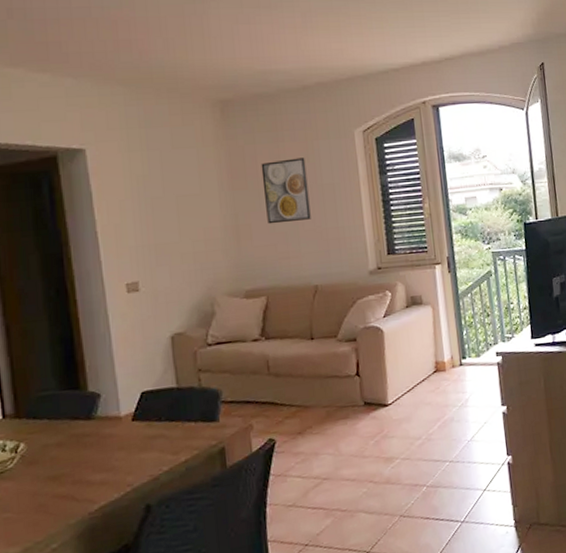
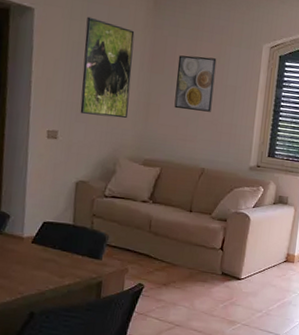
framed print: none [148,144,216,255] -> present [80,16,135,119]

